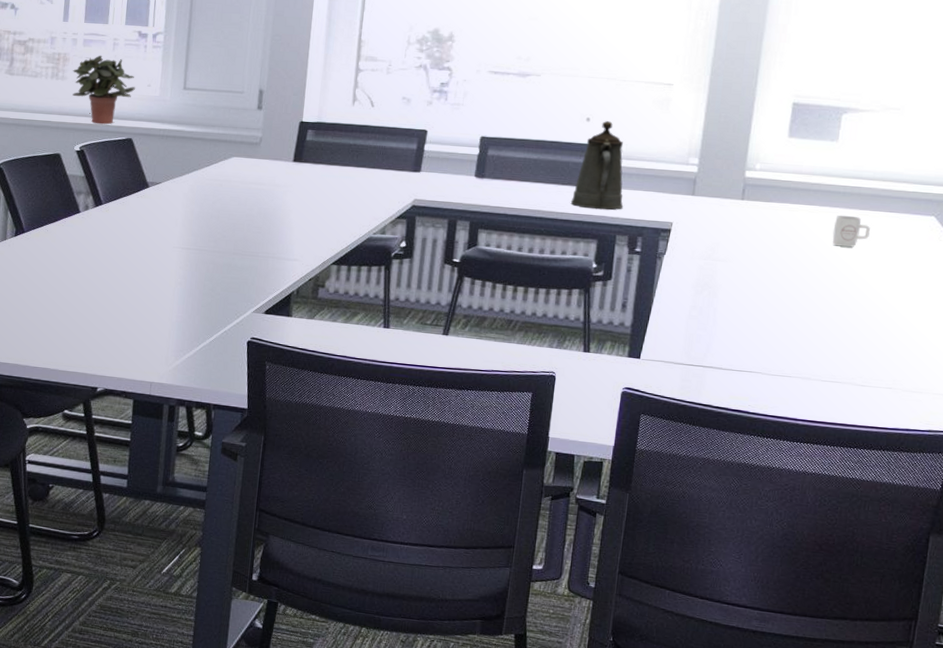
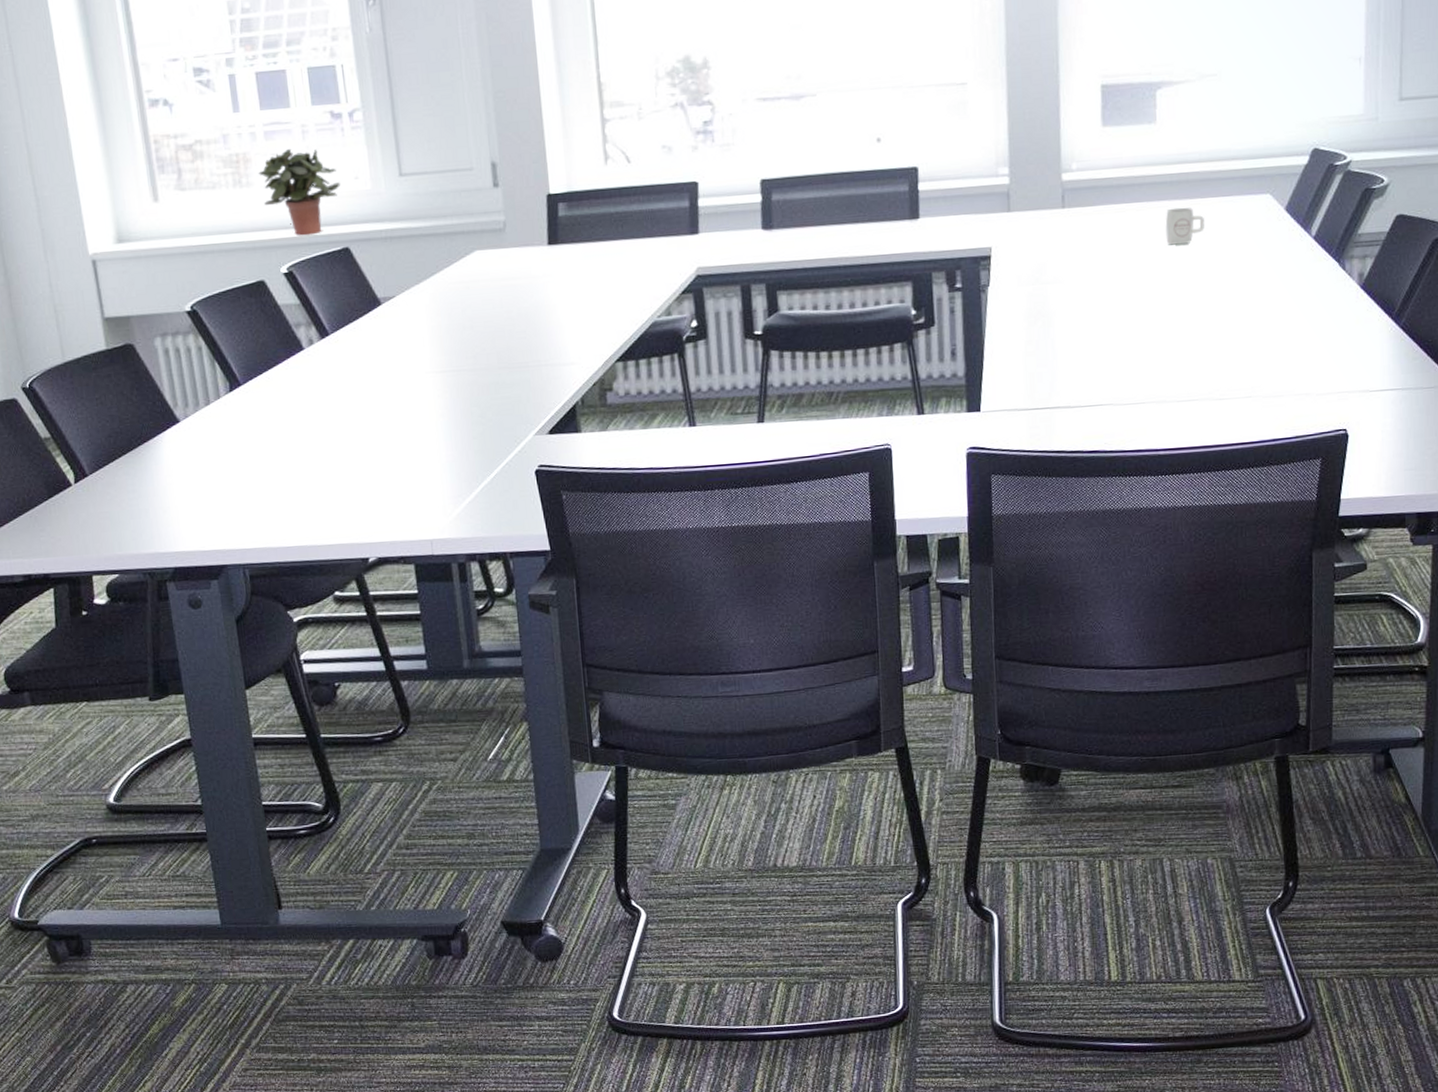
coffee pot: present [570,121,624,210] -> none [874,138,935,246]

